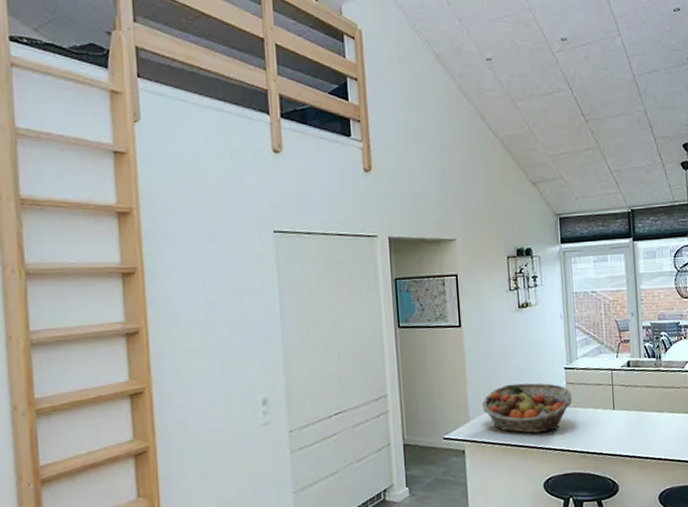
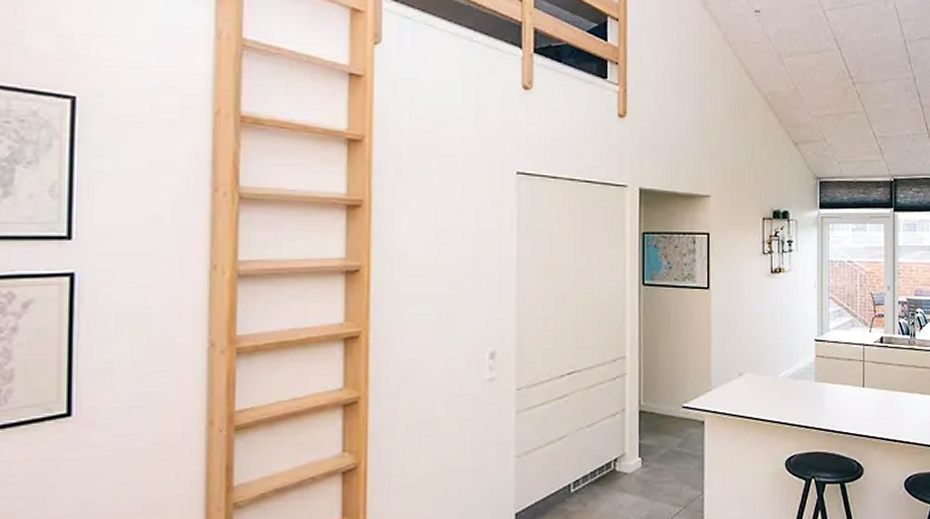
fruit basket: present [481,382,573,434] -> none [725,353,822,407]

